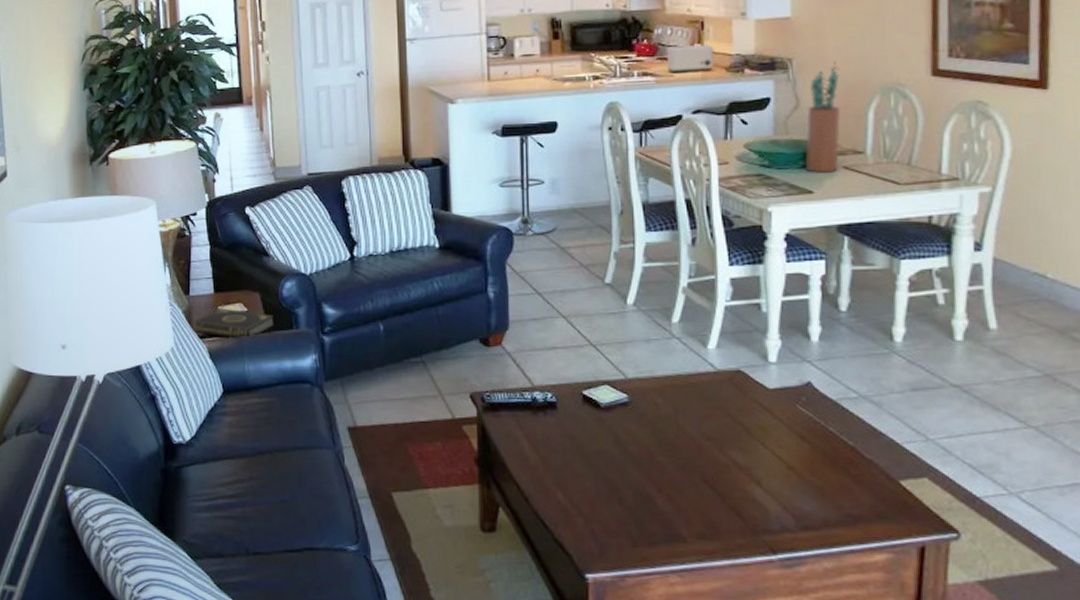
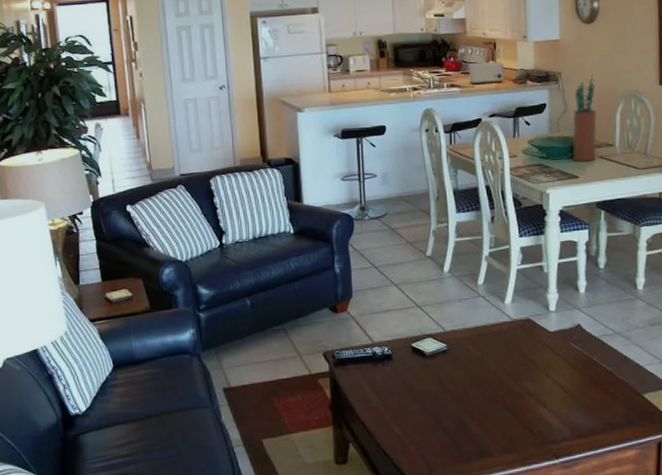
book: present [191,308,275,340] -> none [82,294,157,321]

